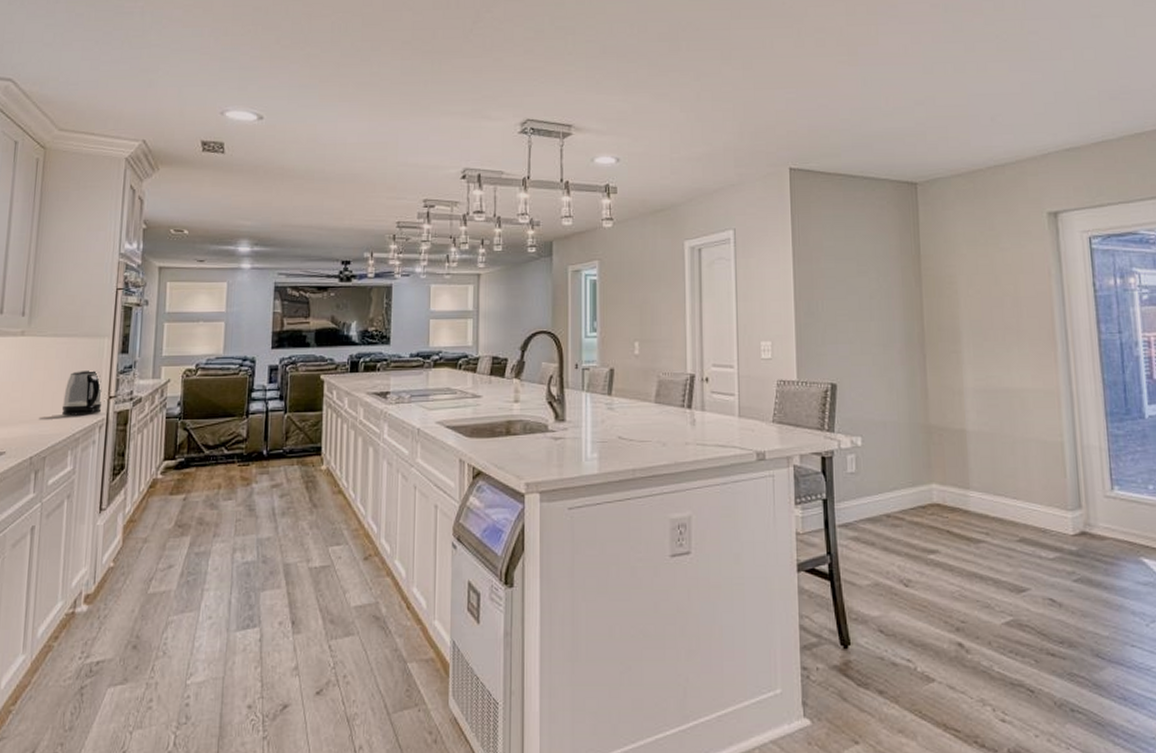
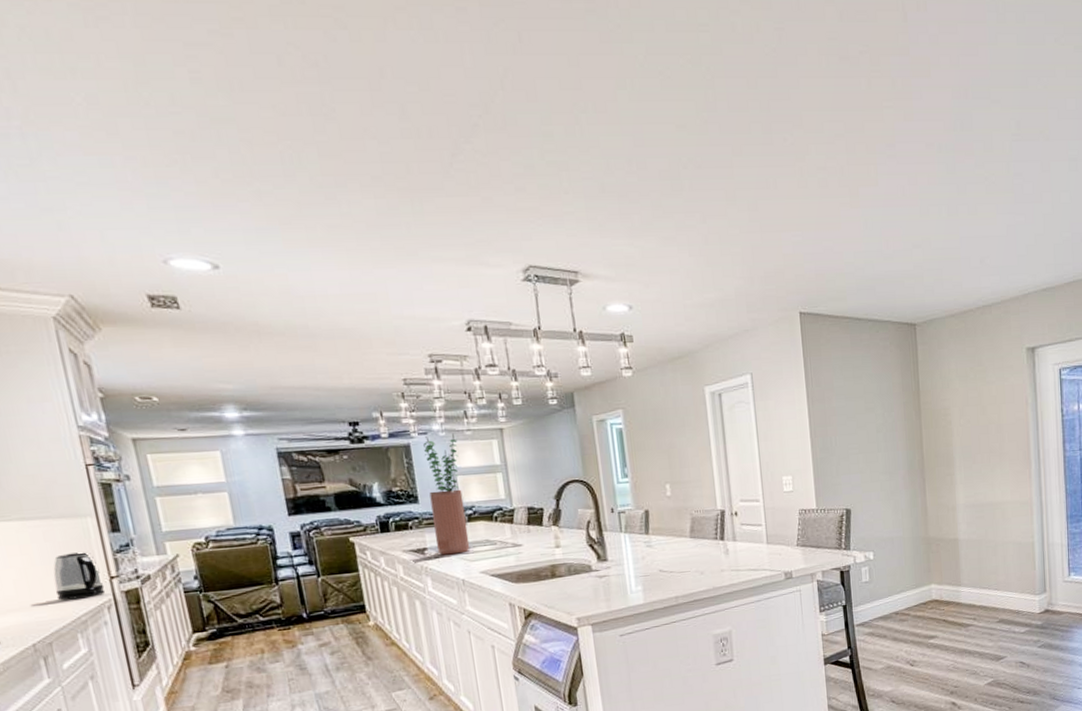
vase: none [400,276,436,401] -> present [423,433,470,555]

